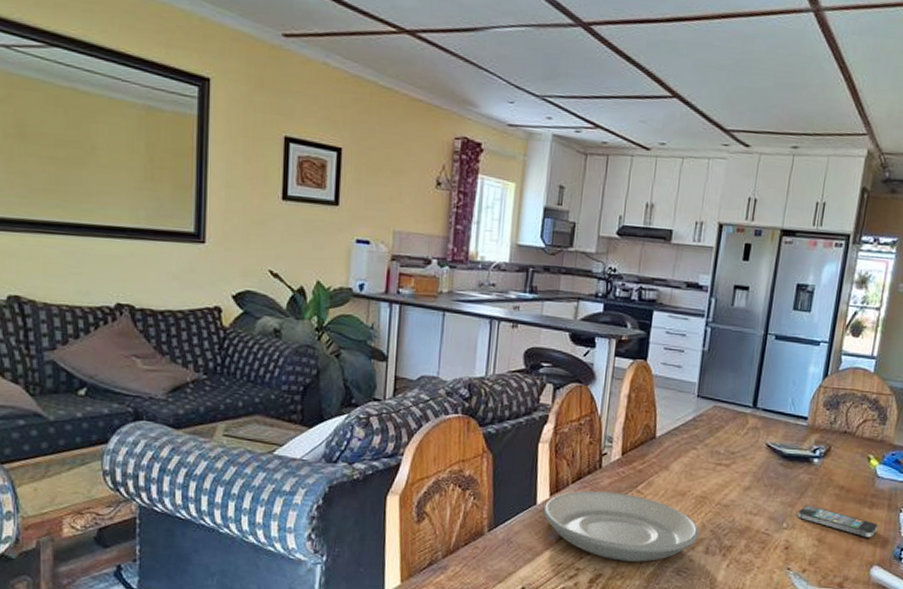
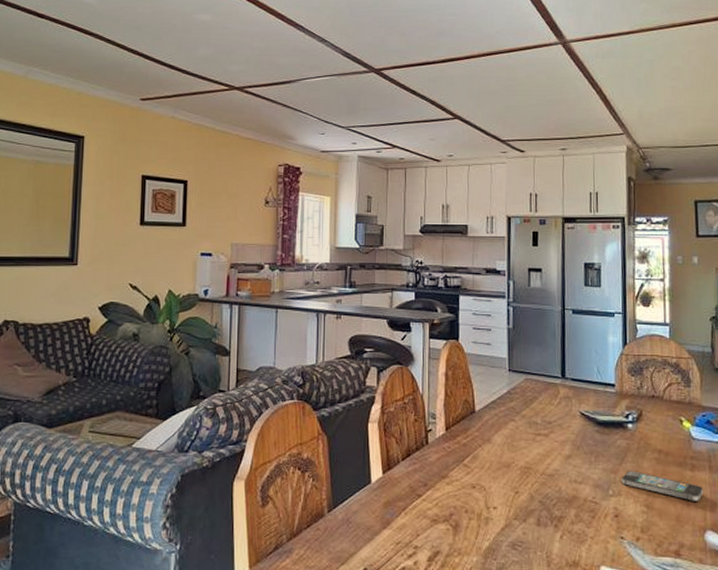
plate: present [543,490,700,562] -> none [378,467,529,537]

